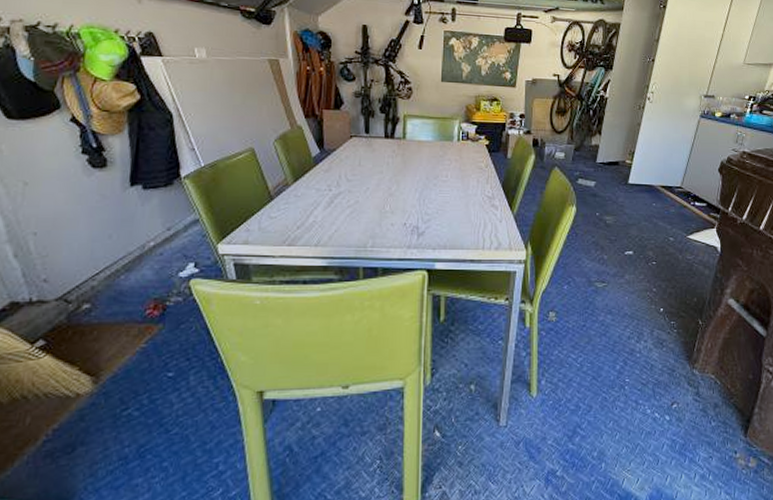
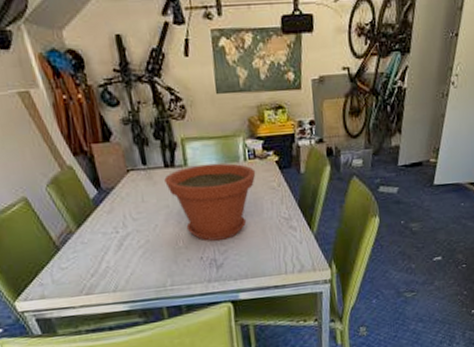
plant pot: none [383,139,467,209] -> present [164,163,256,241]

